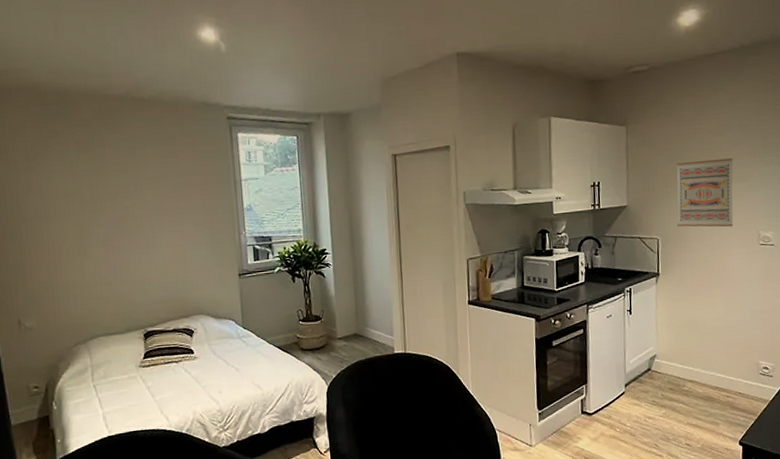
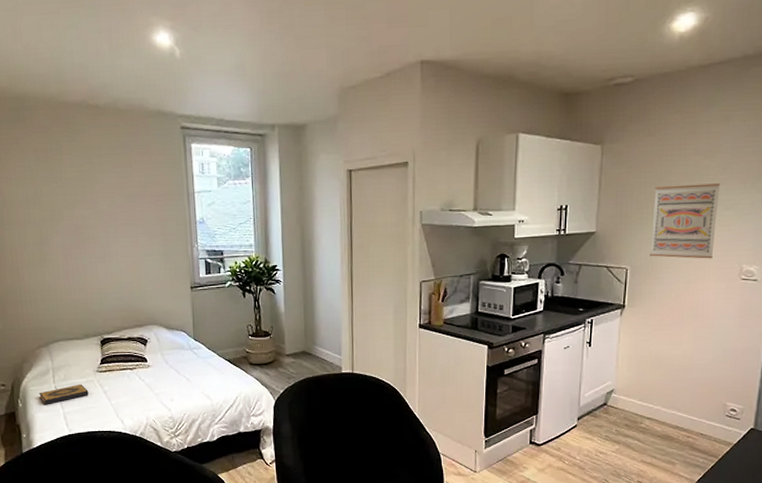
hardback book: none [76,380,131,406] -> present [39,384,89,405]

